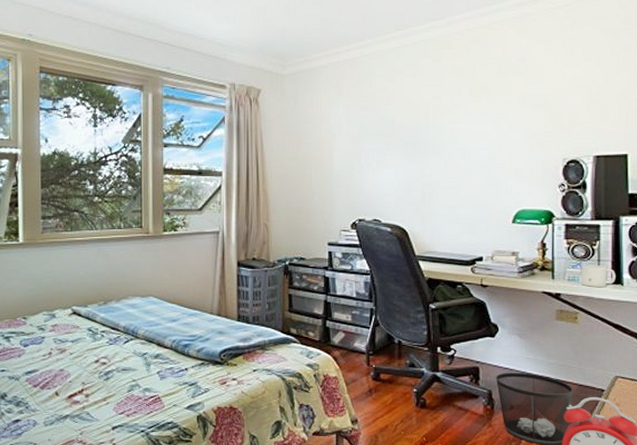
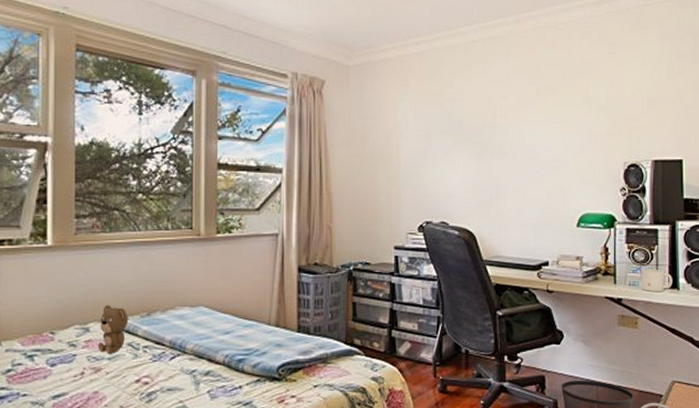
teddy bear: none [62,294,106,342] -> present [97,305,149,358]

